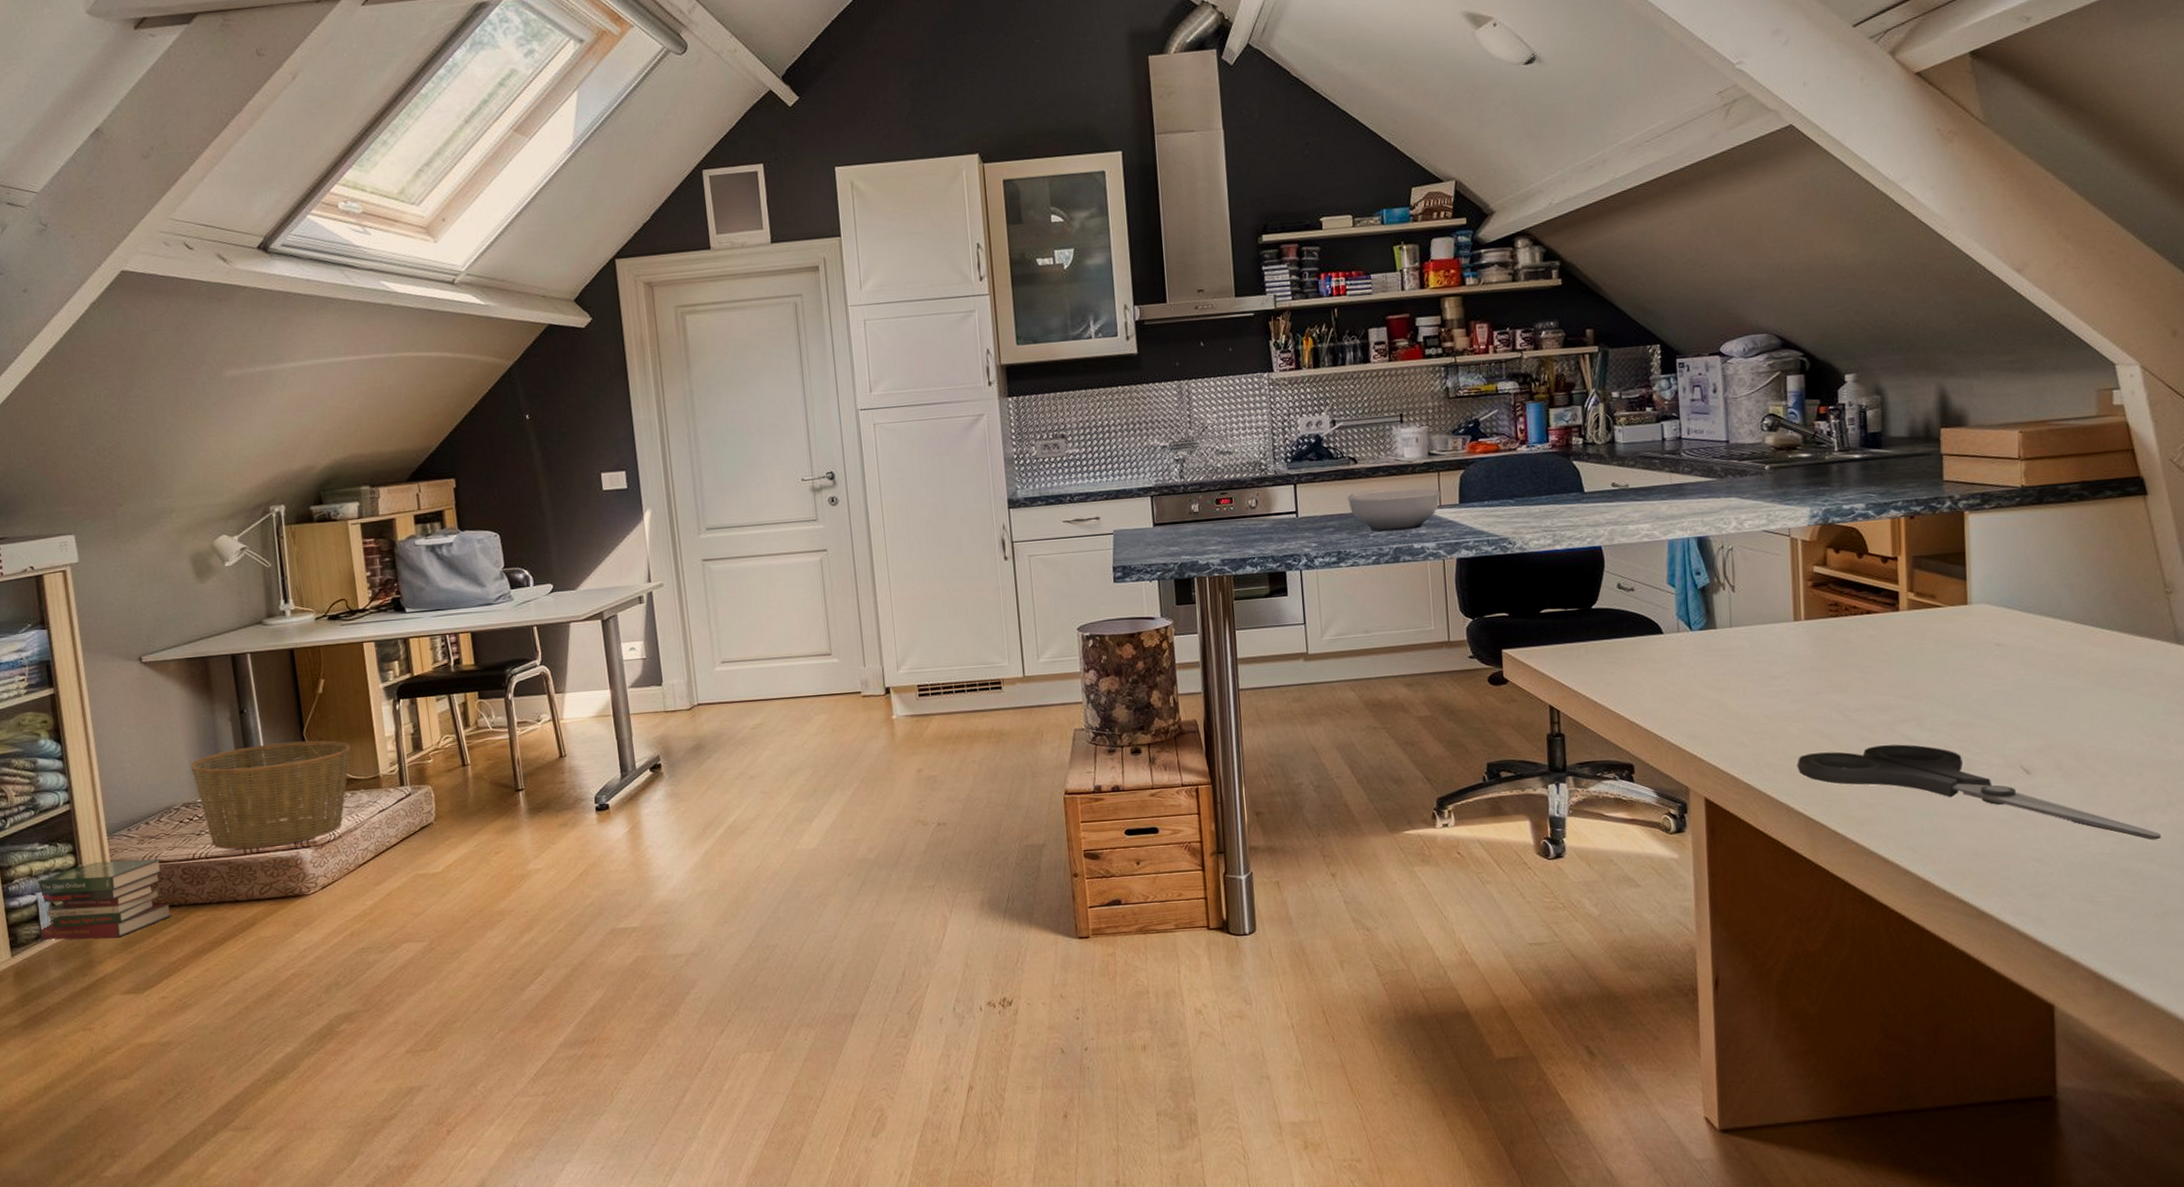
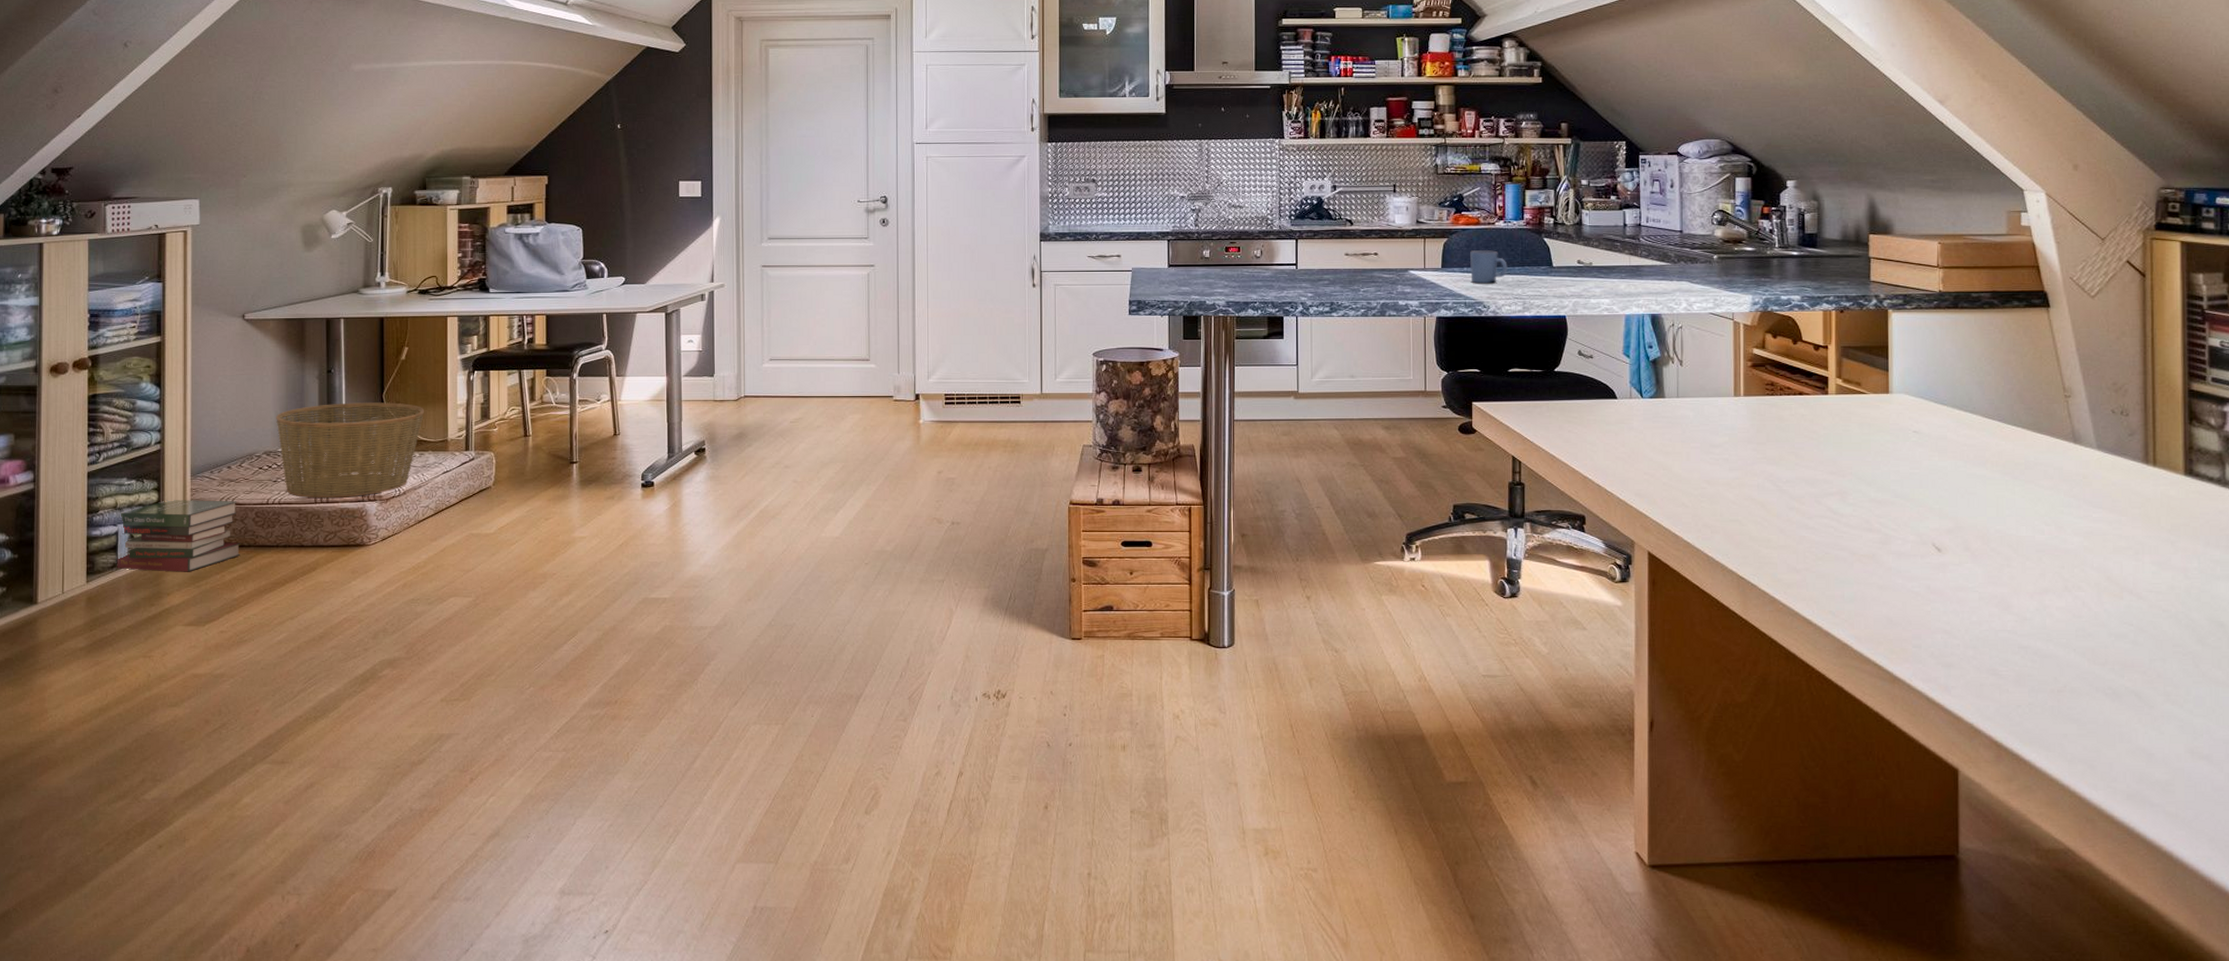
bowl: present [1346,489,1441,532] -> none [1342,251,1426,288]
mug: none [1490,479,1534,519] -> present [1470,250,1508,285]
scissors: present [1797,744,2161,841] -> none [1732,516,2057,622]

